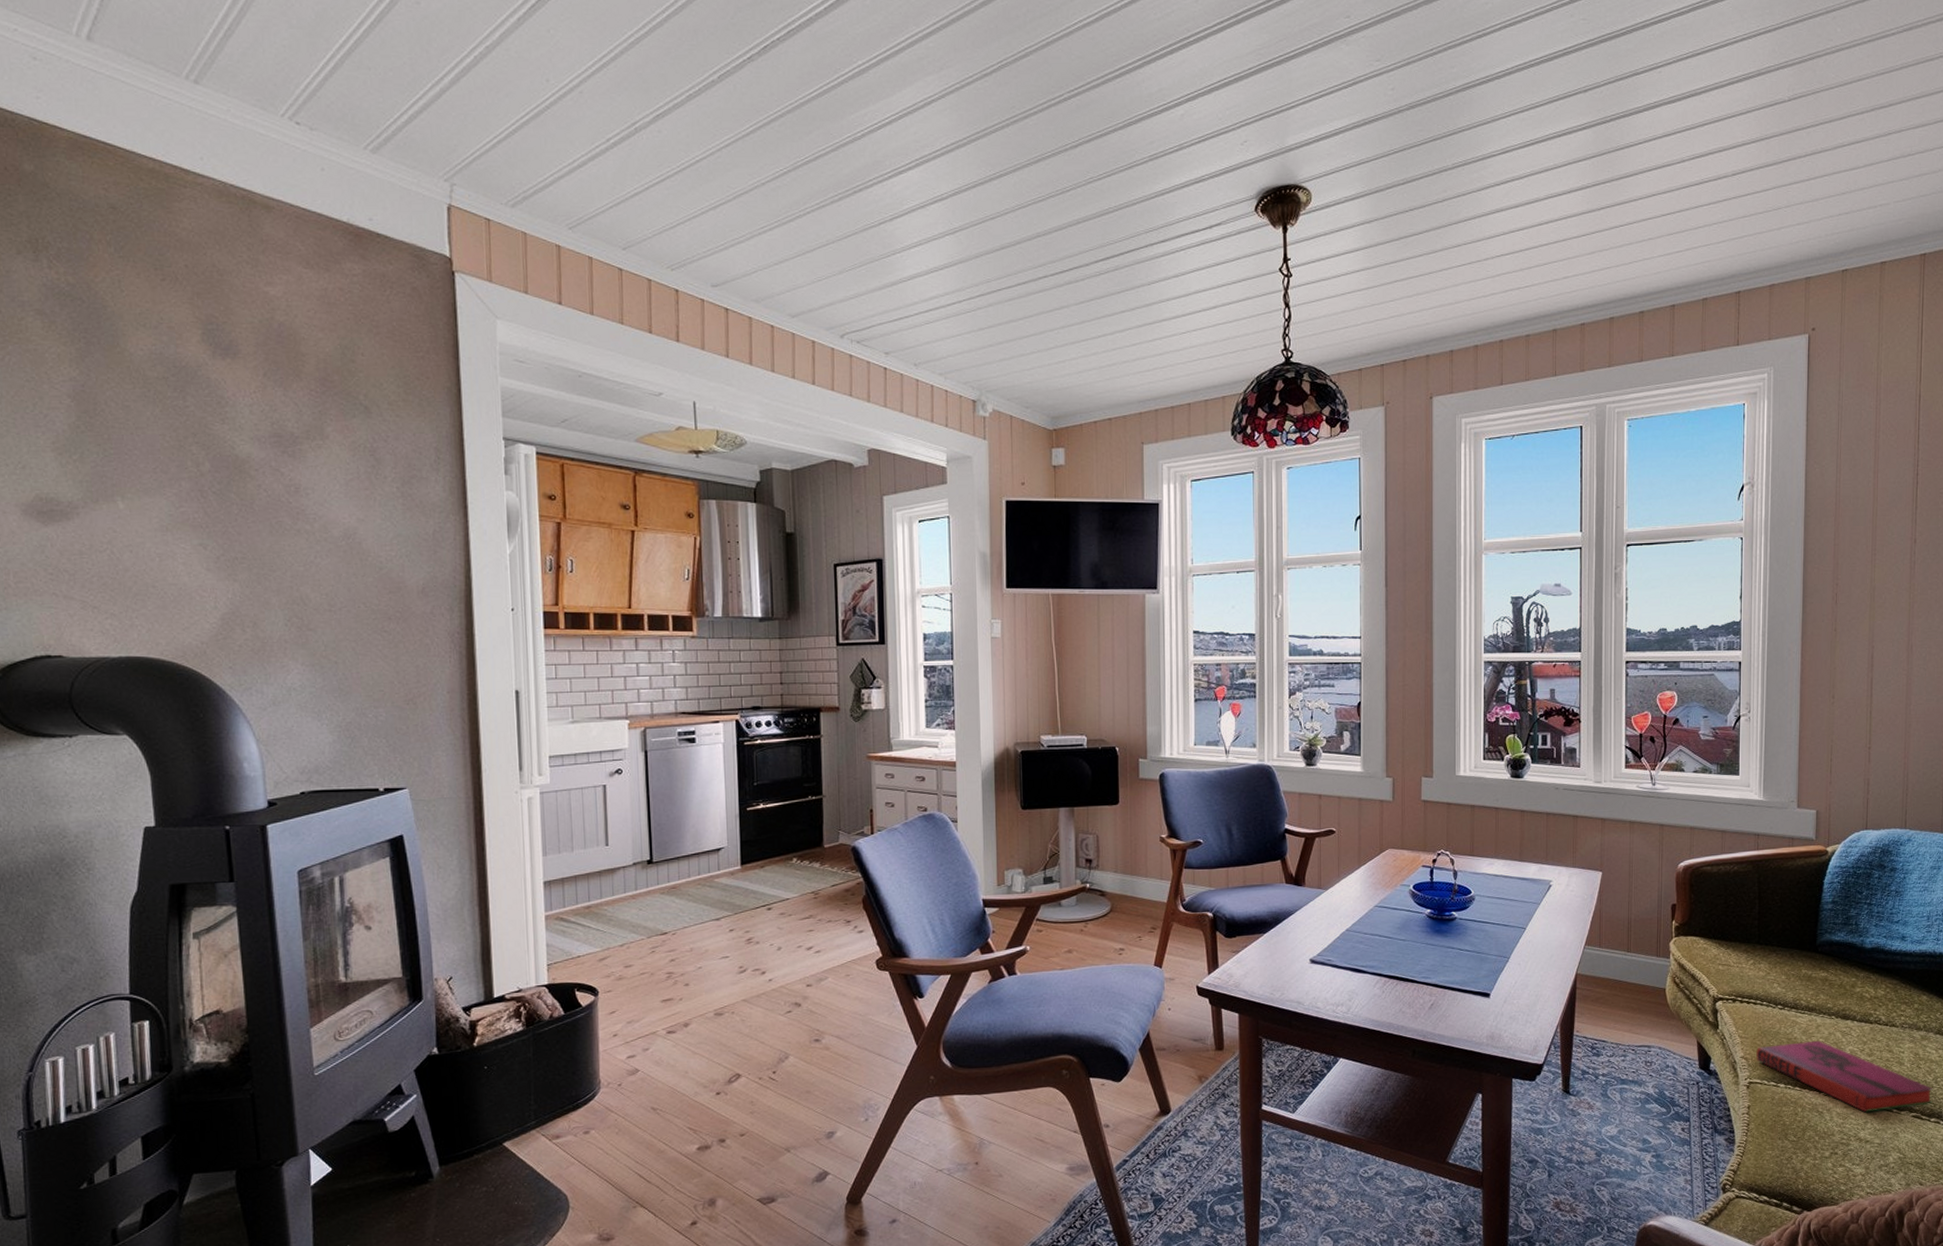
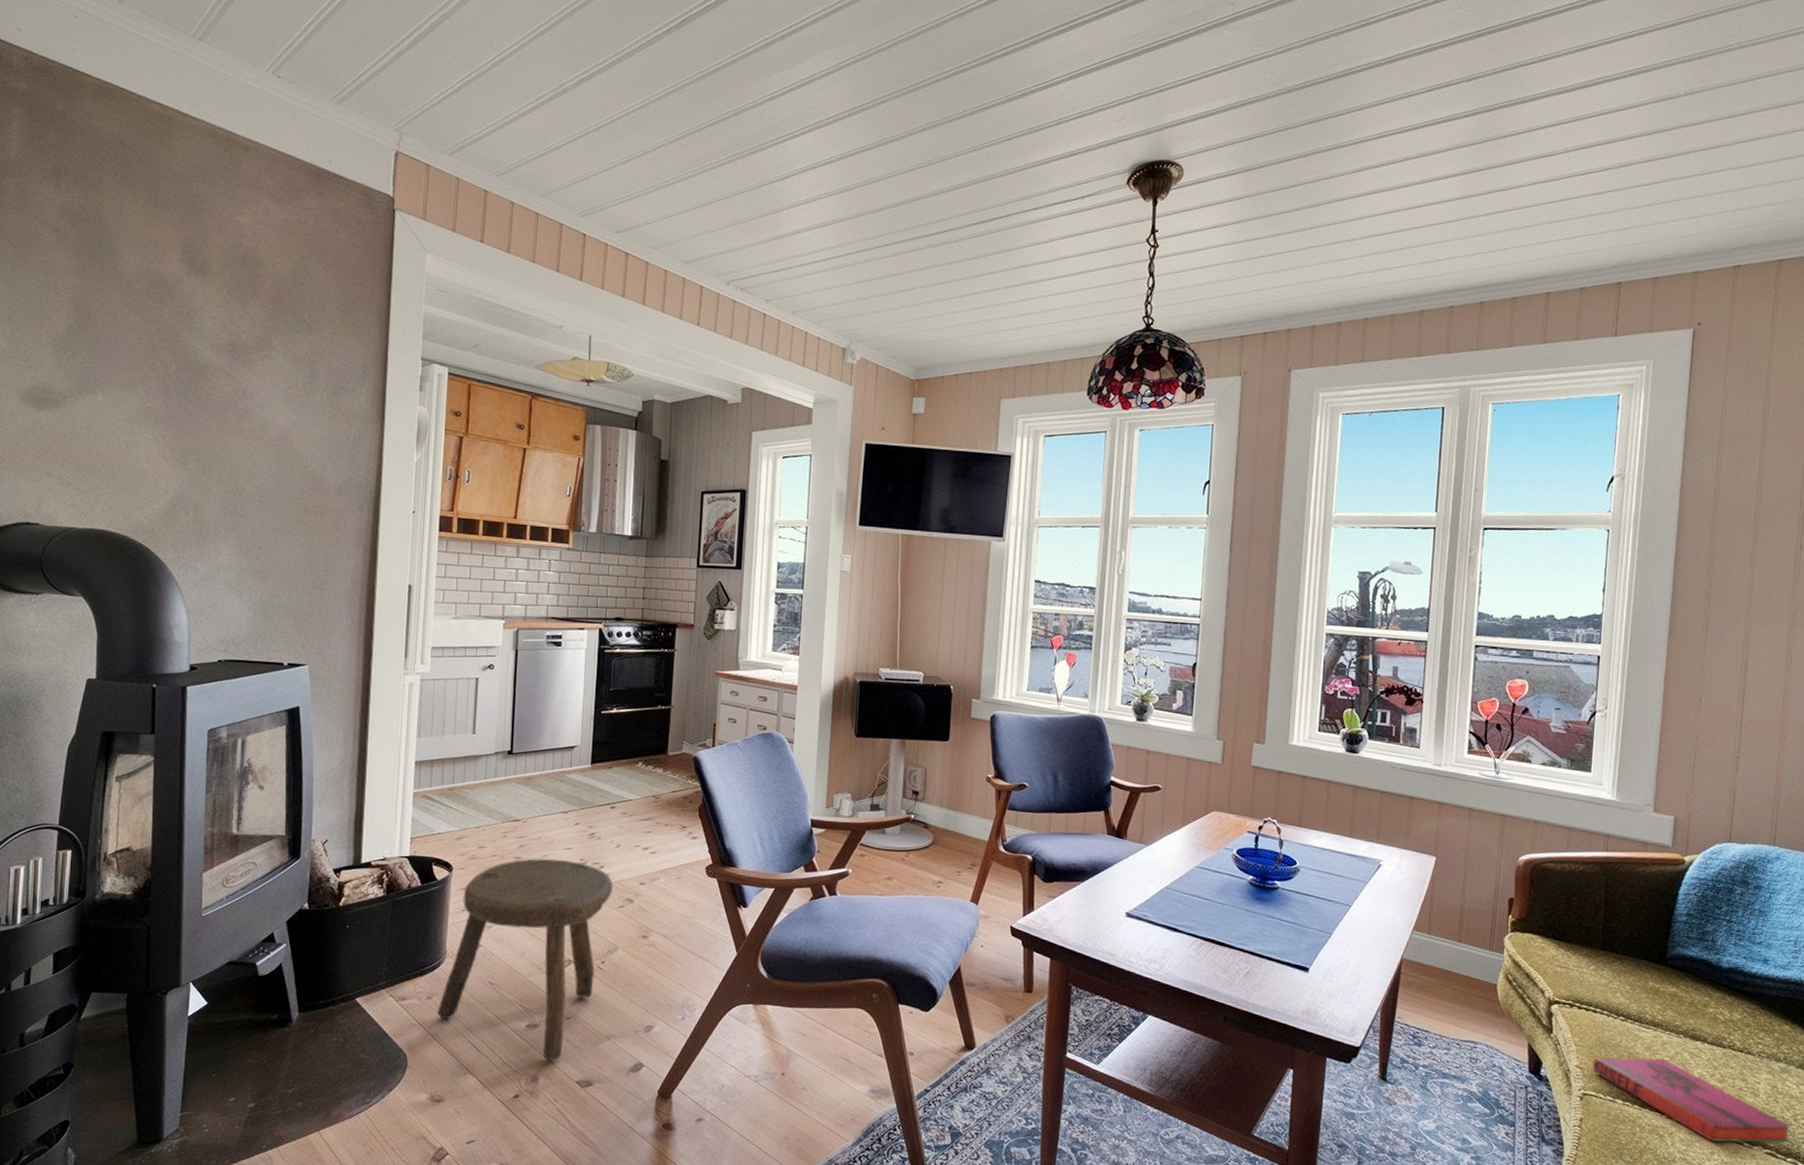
stool: none [597,970,778,1182] -> present [437,858,613,1061]

